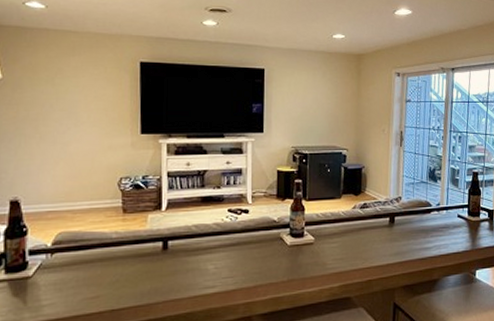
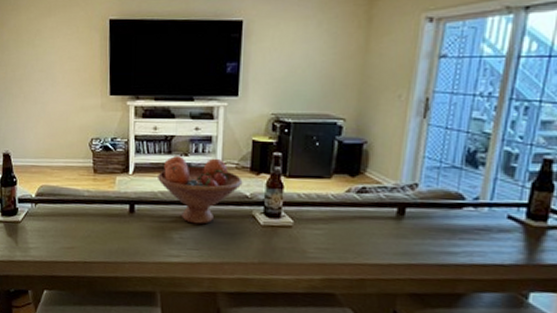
fruit bowl: none [190,188,271,253] -> present [157,155,243,225]

